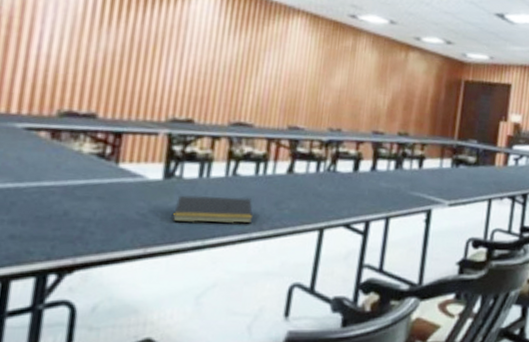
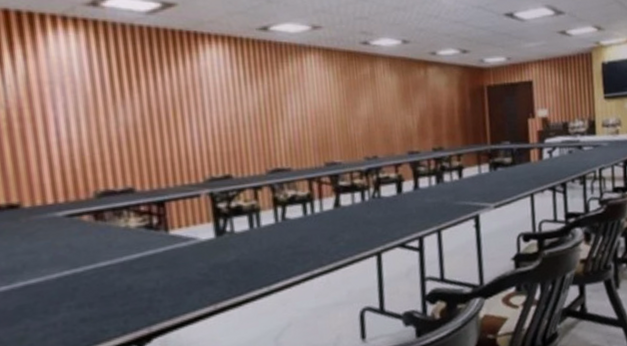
notepad: present [173,195,253,224] -> none [234,238,311,275]

